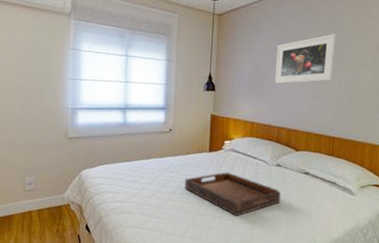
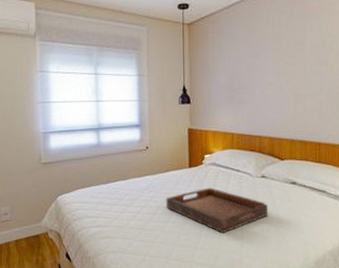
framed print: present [275,34,336,84] -> none [252,34,313,91]

